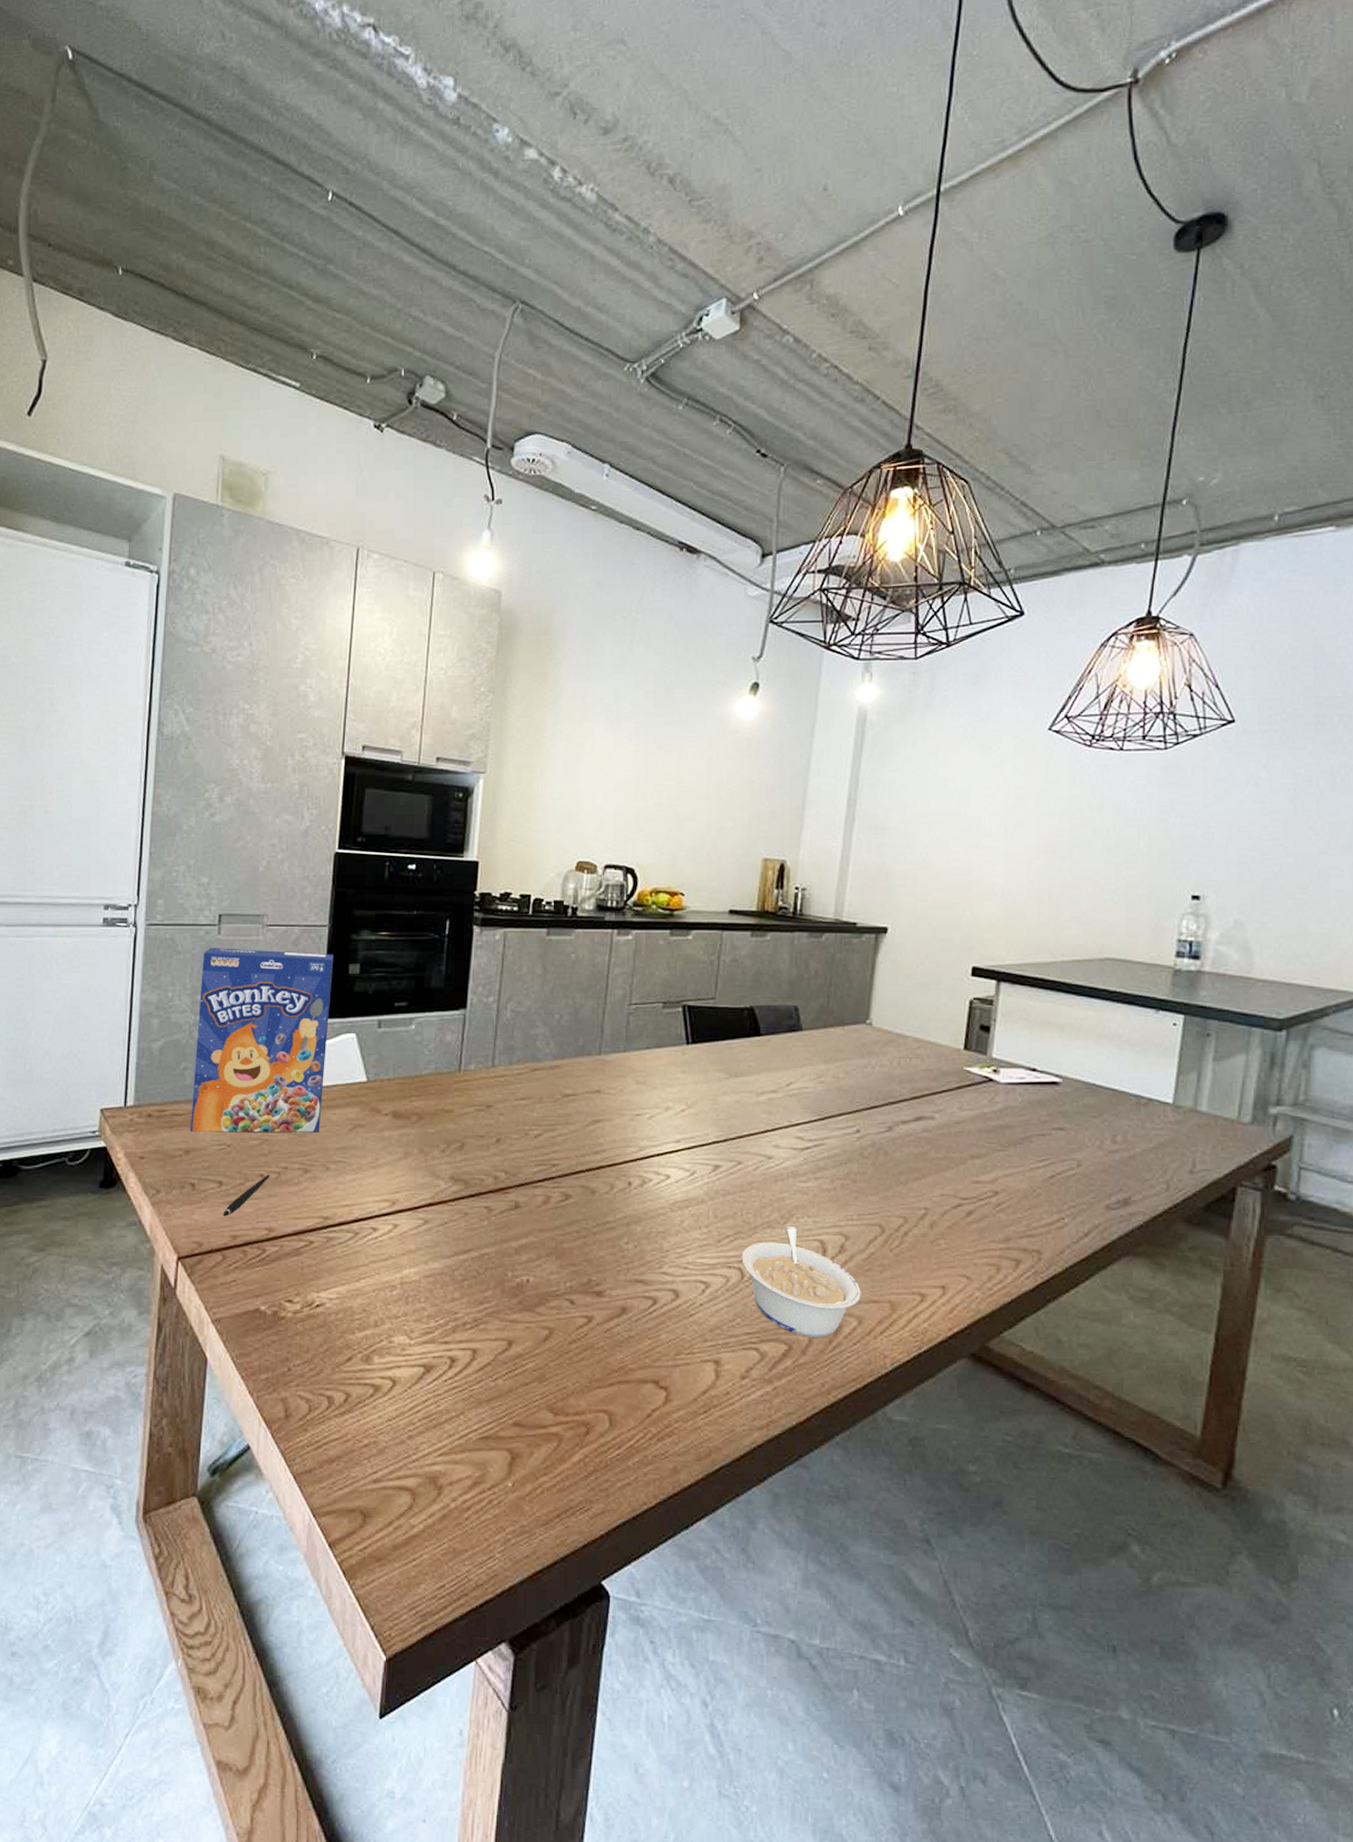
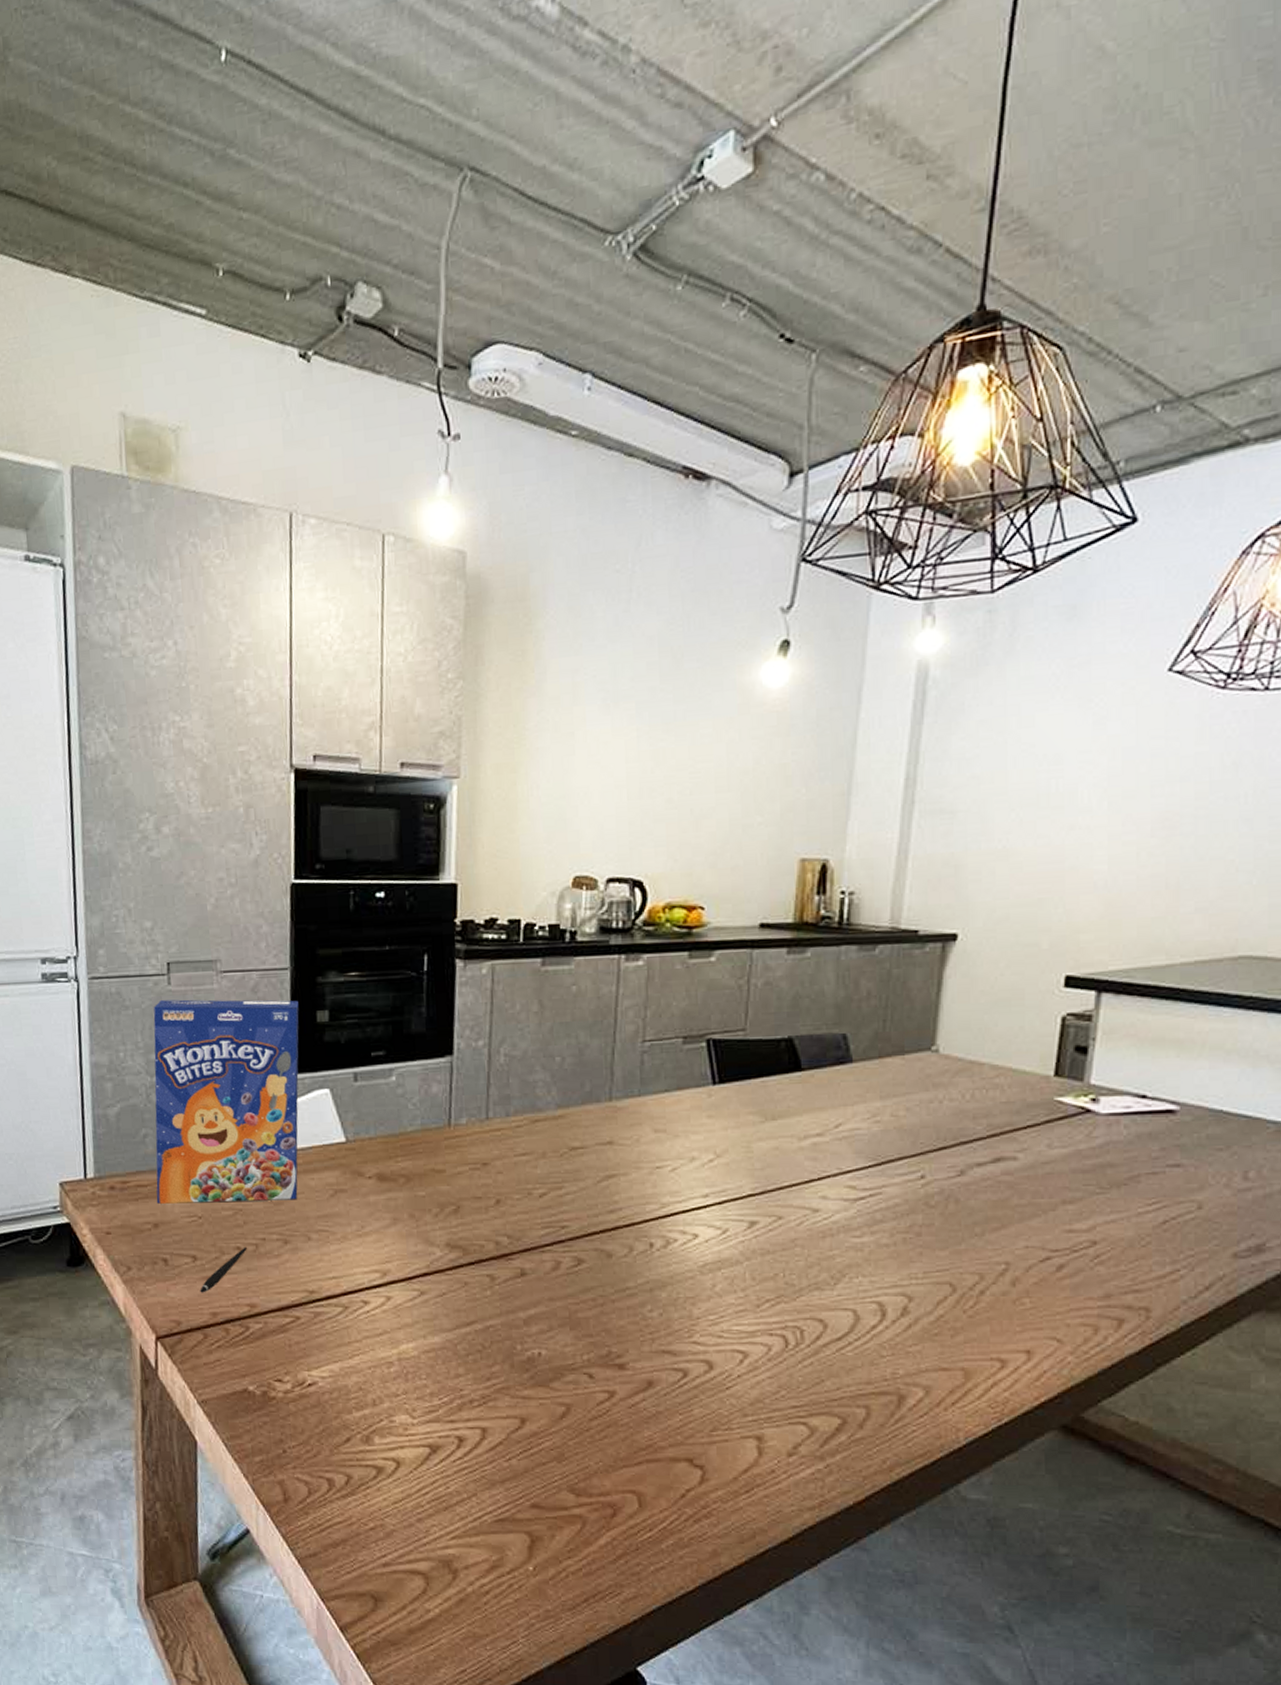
legume: present [741,1226,861,1338] -> none [785,1288,928,1410]

